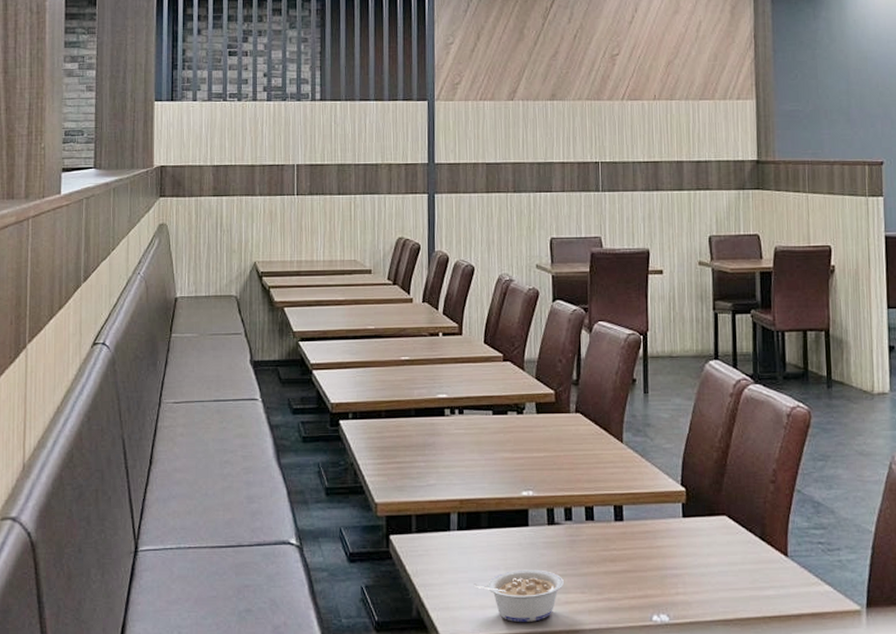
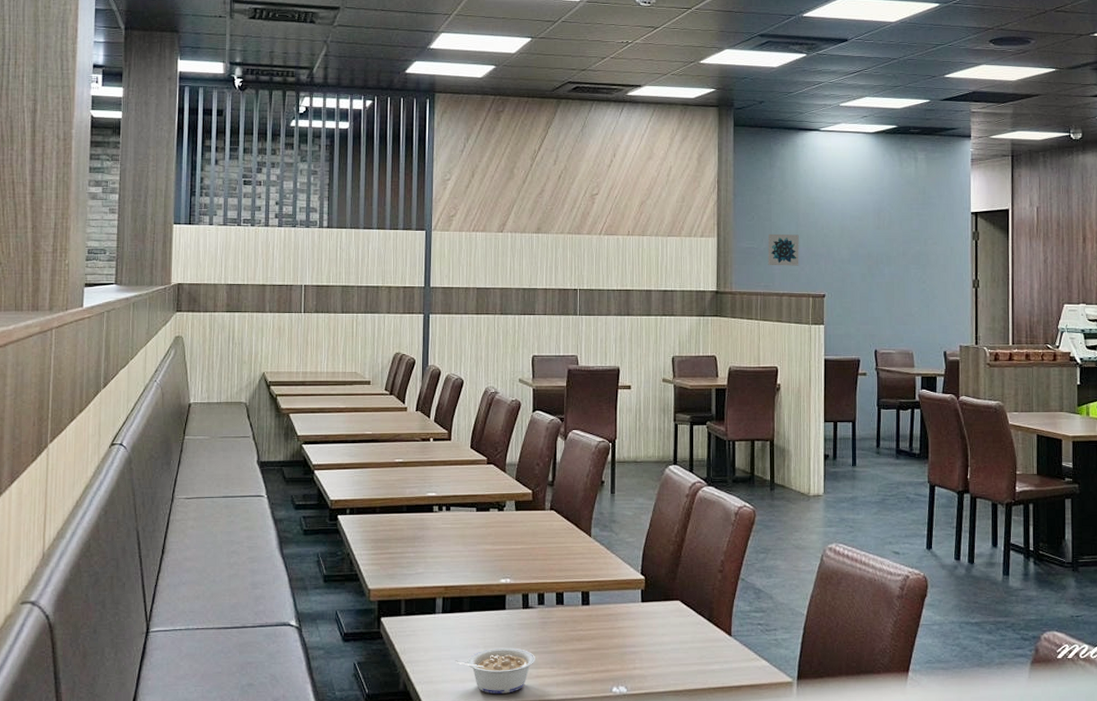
wall art: none [814,93,852,131] -> present [768,233,799,266]

